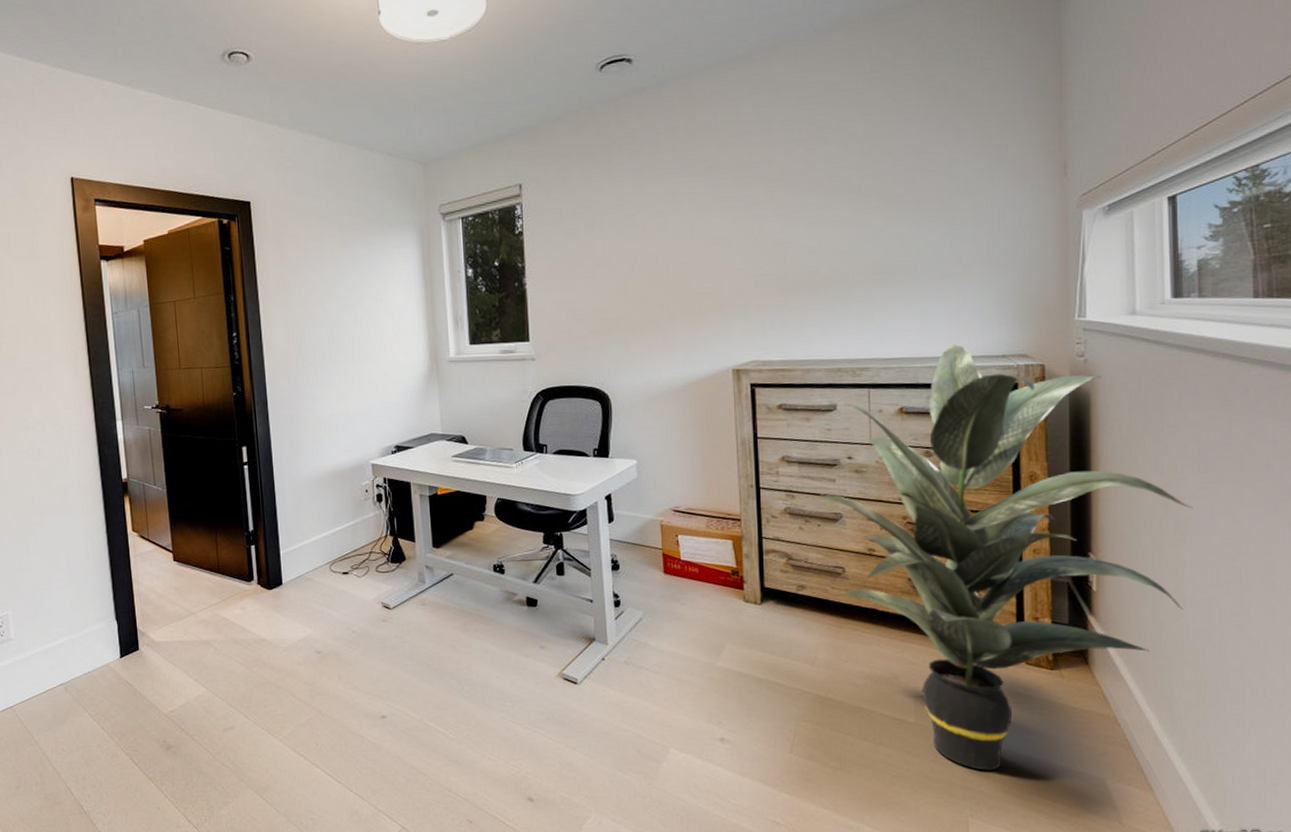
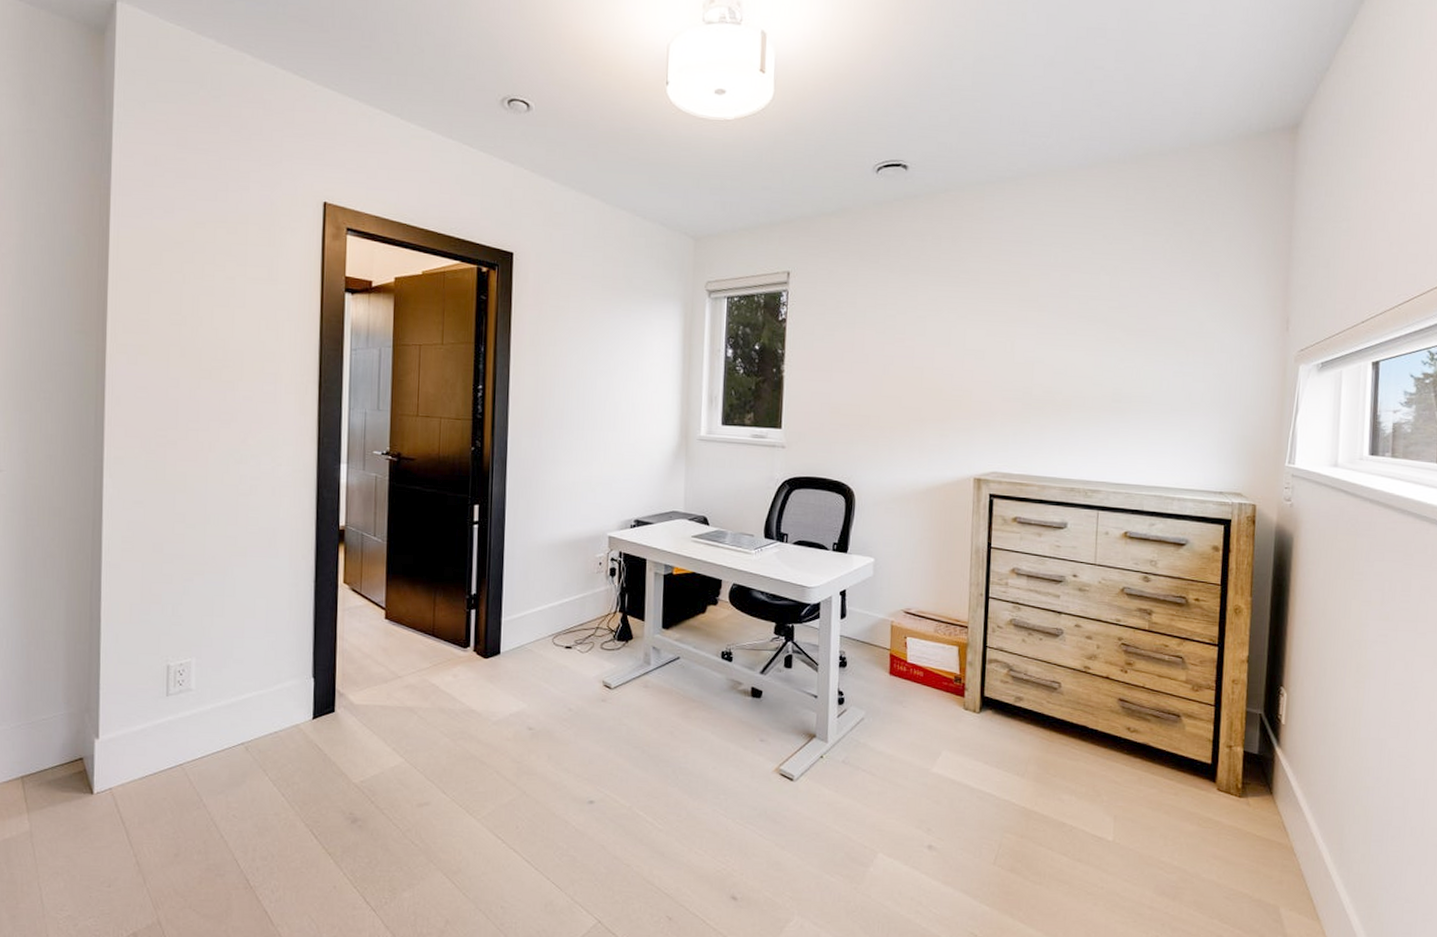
indoor plant: present [818,344,1193,771] -> none [1043,477,1373,893]

